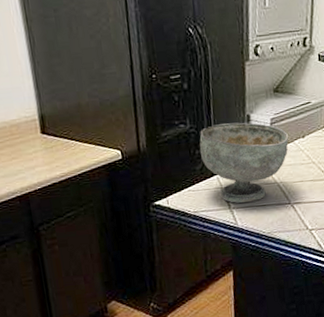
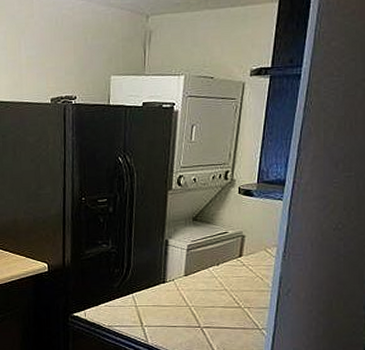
decorative bowl: present [199,122,289,204] -> none [119,246,204,323]

